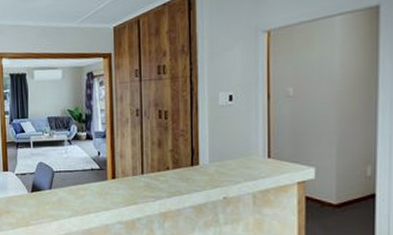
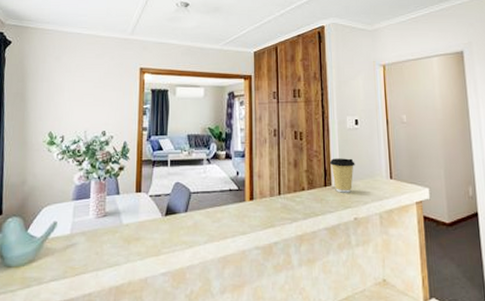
coffee cup: none [197,137,227,172] -> present [329,158,355,193]

